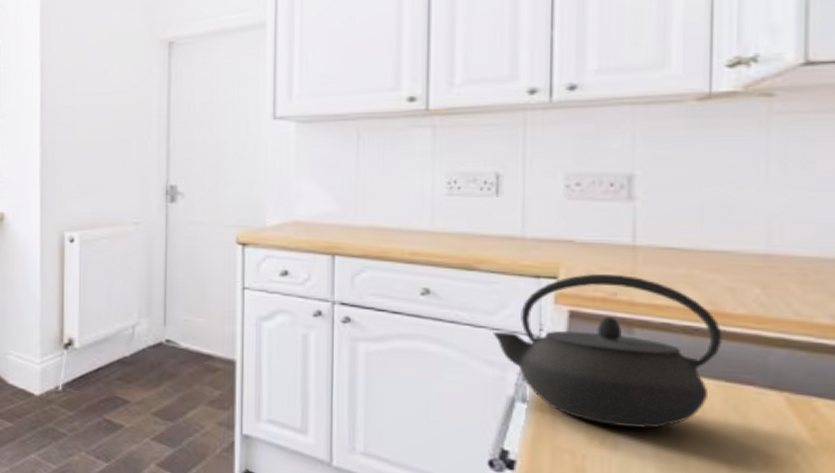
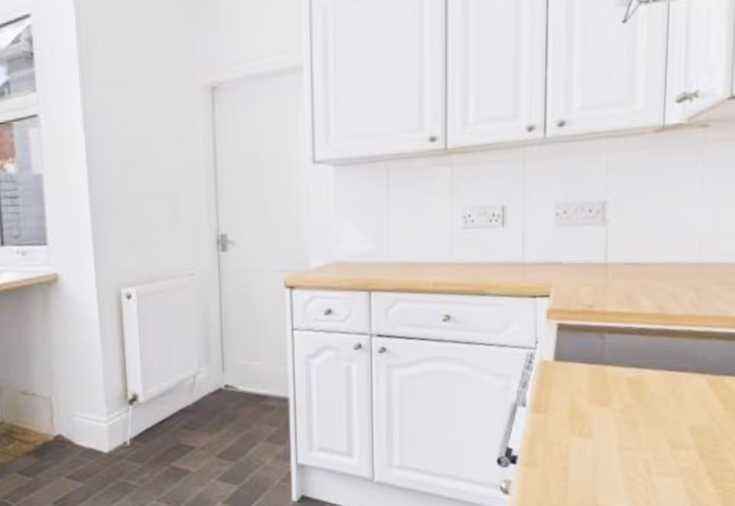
kettle: present [493,273,723,429] -> none [500,289,667,417]

